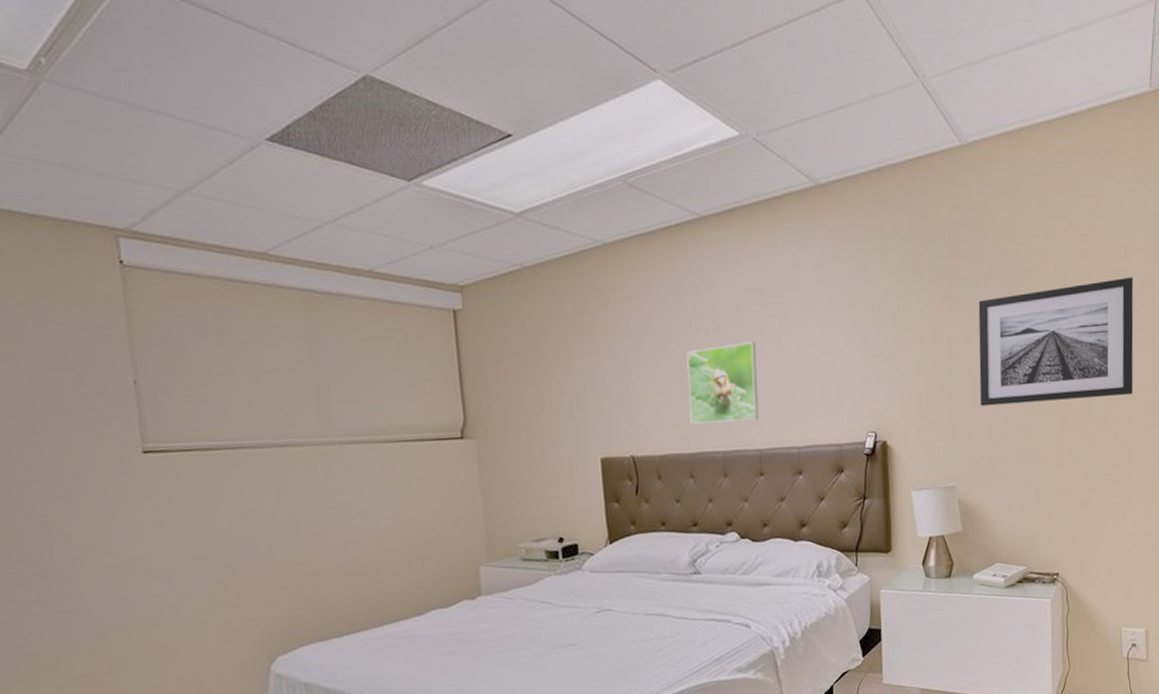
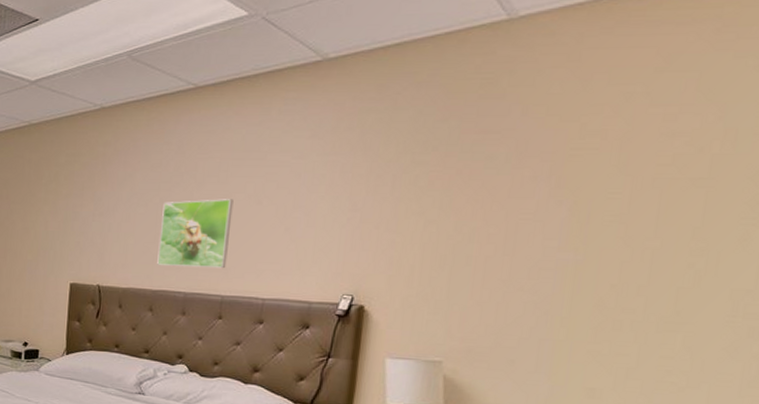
wall art: present [978,277,1134,407] -> none [490,164,745,297]

